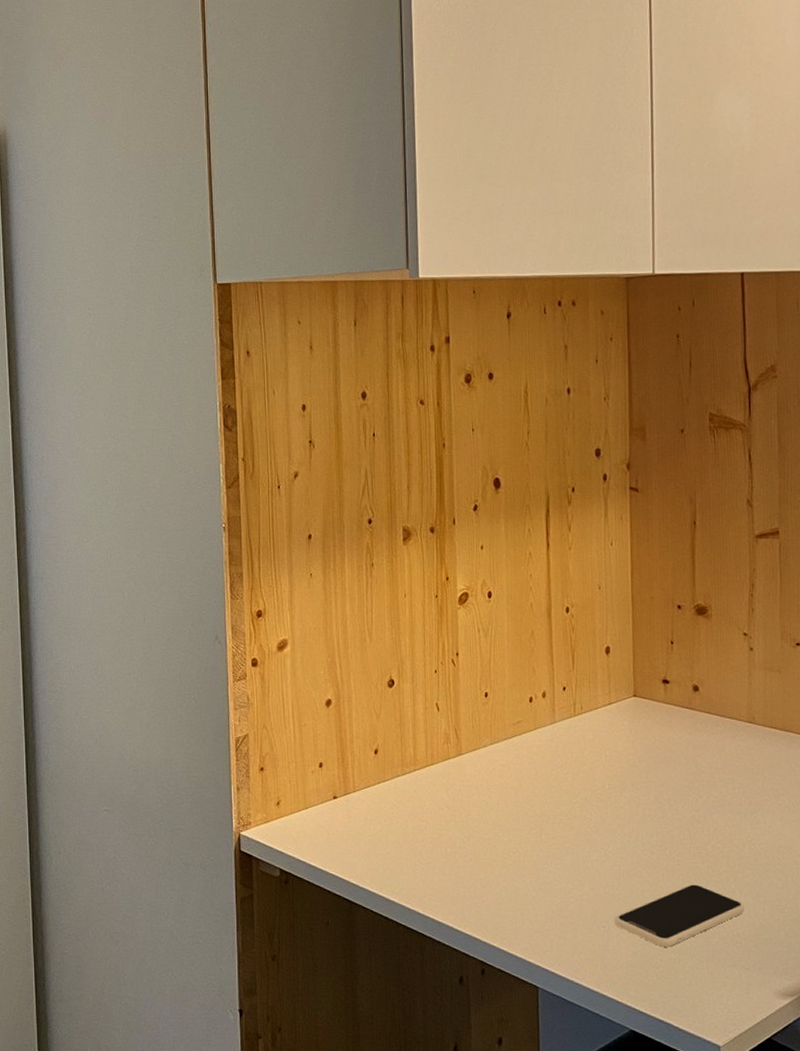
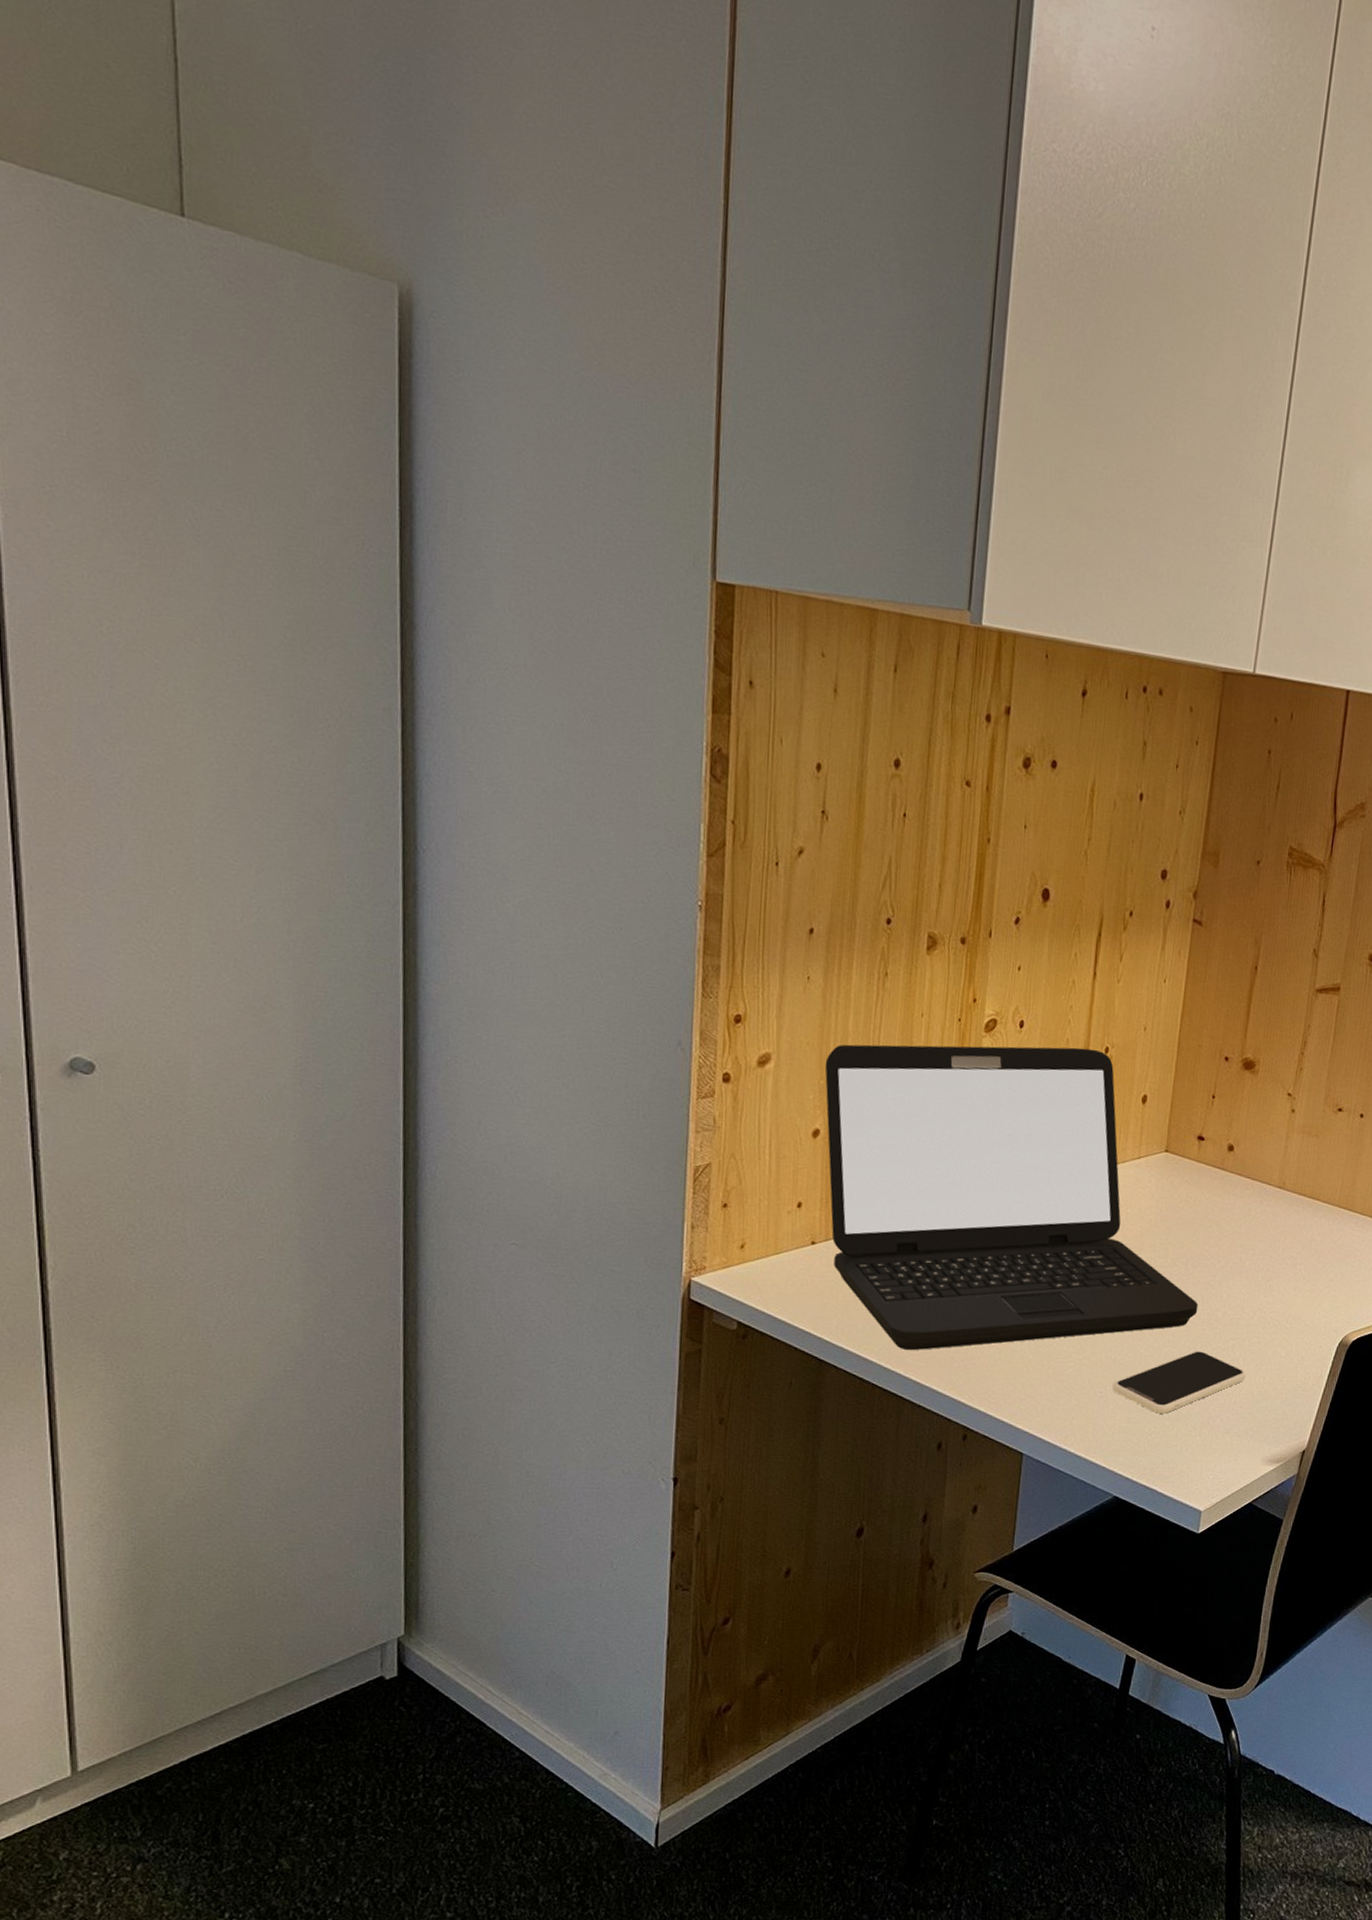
laptop: none [330,610,687,890] -> present [824,1044,1199,1350]

